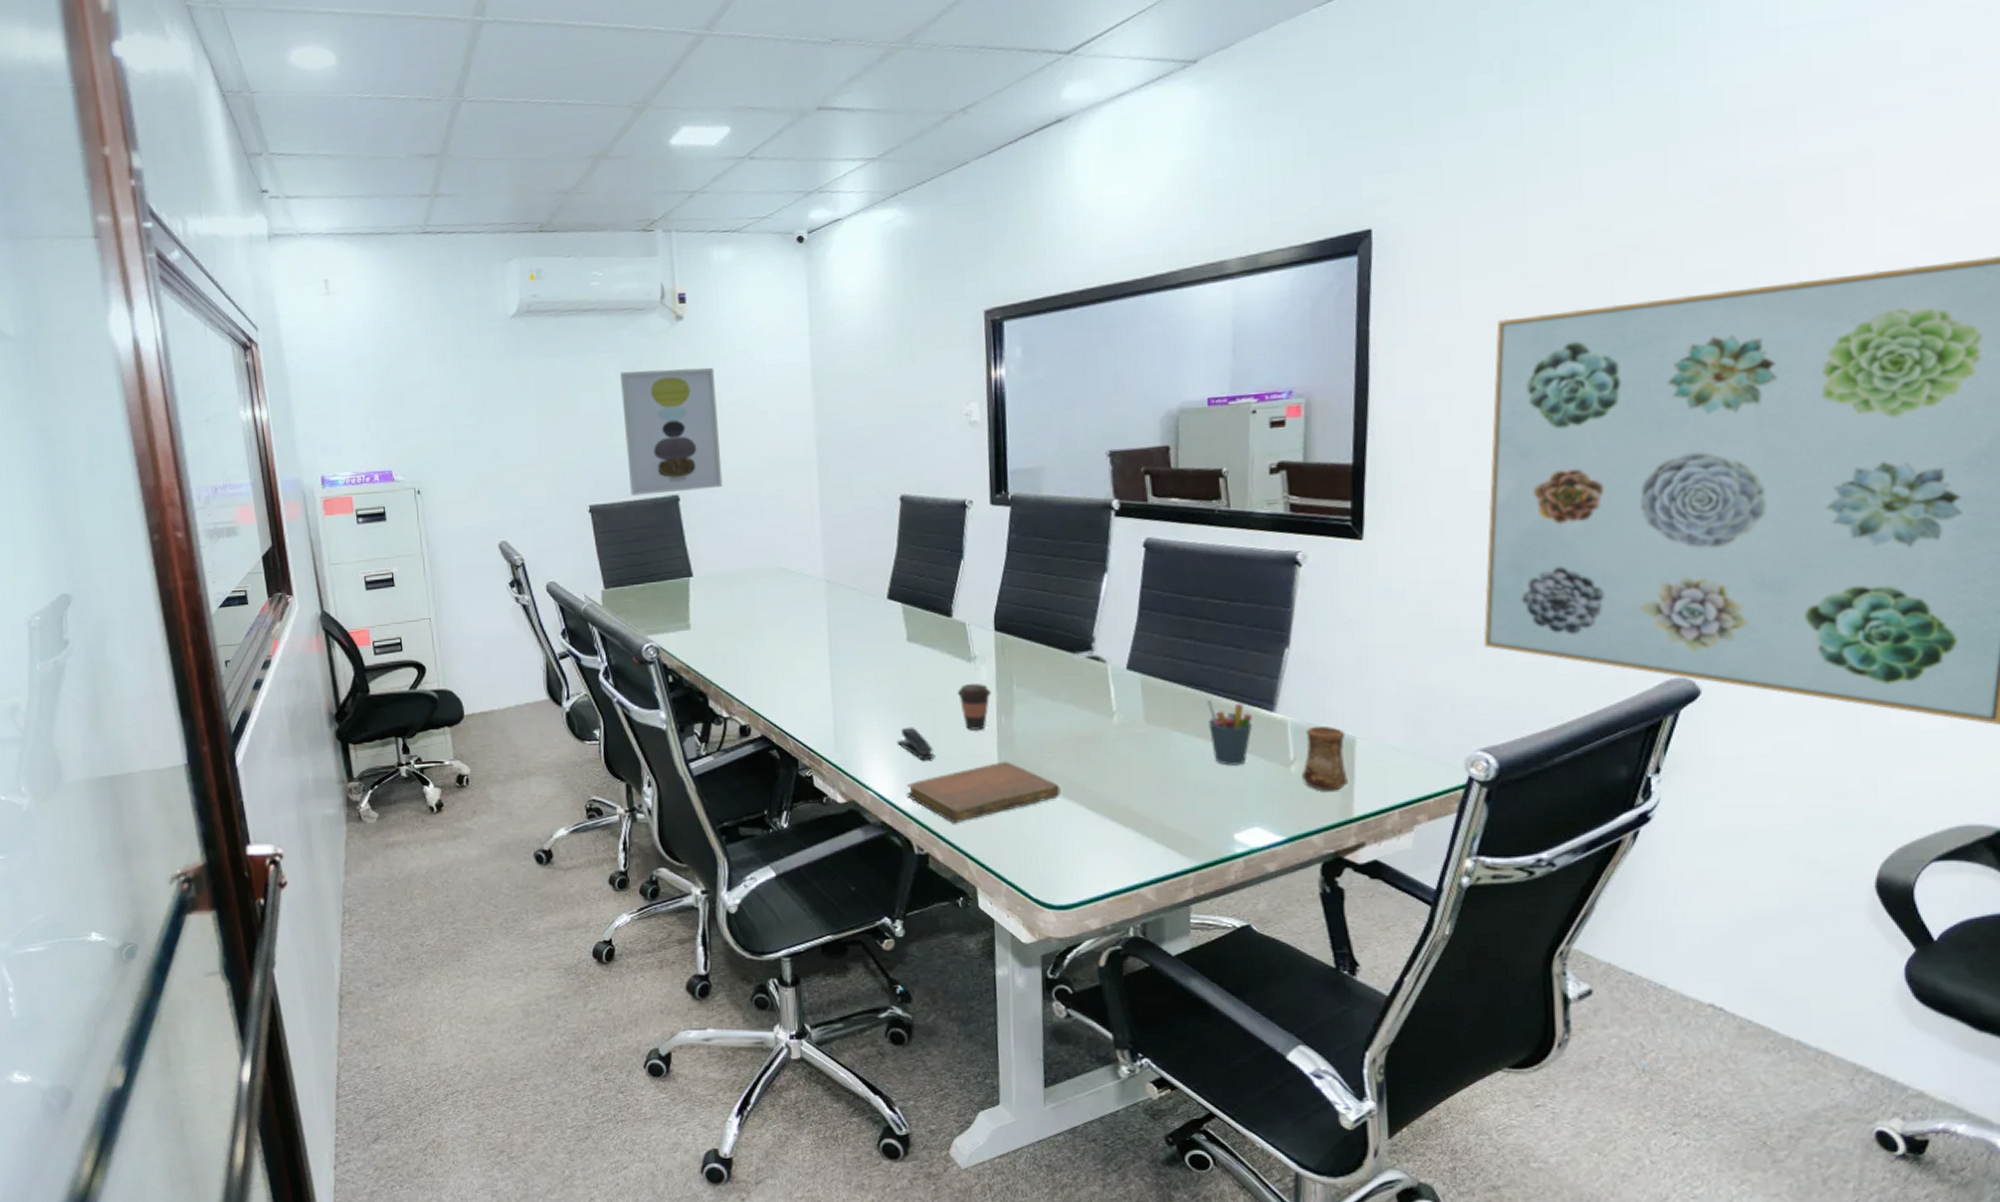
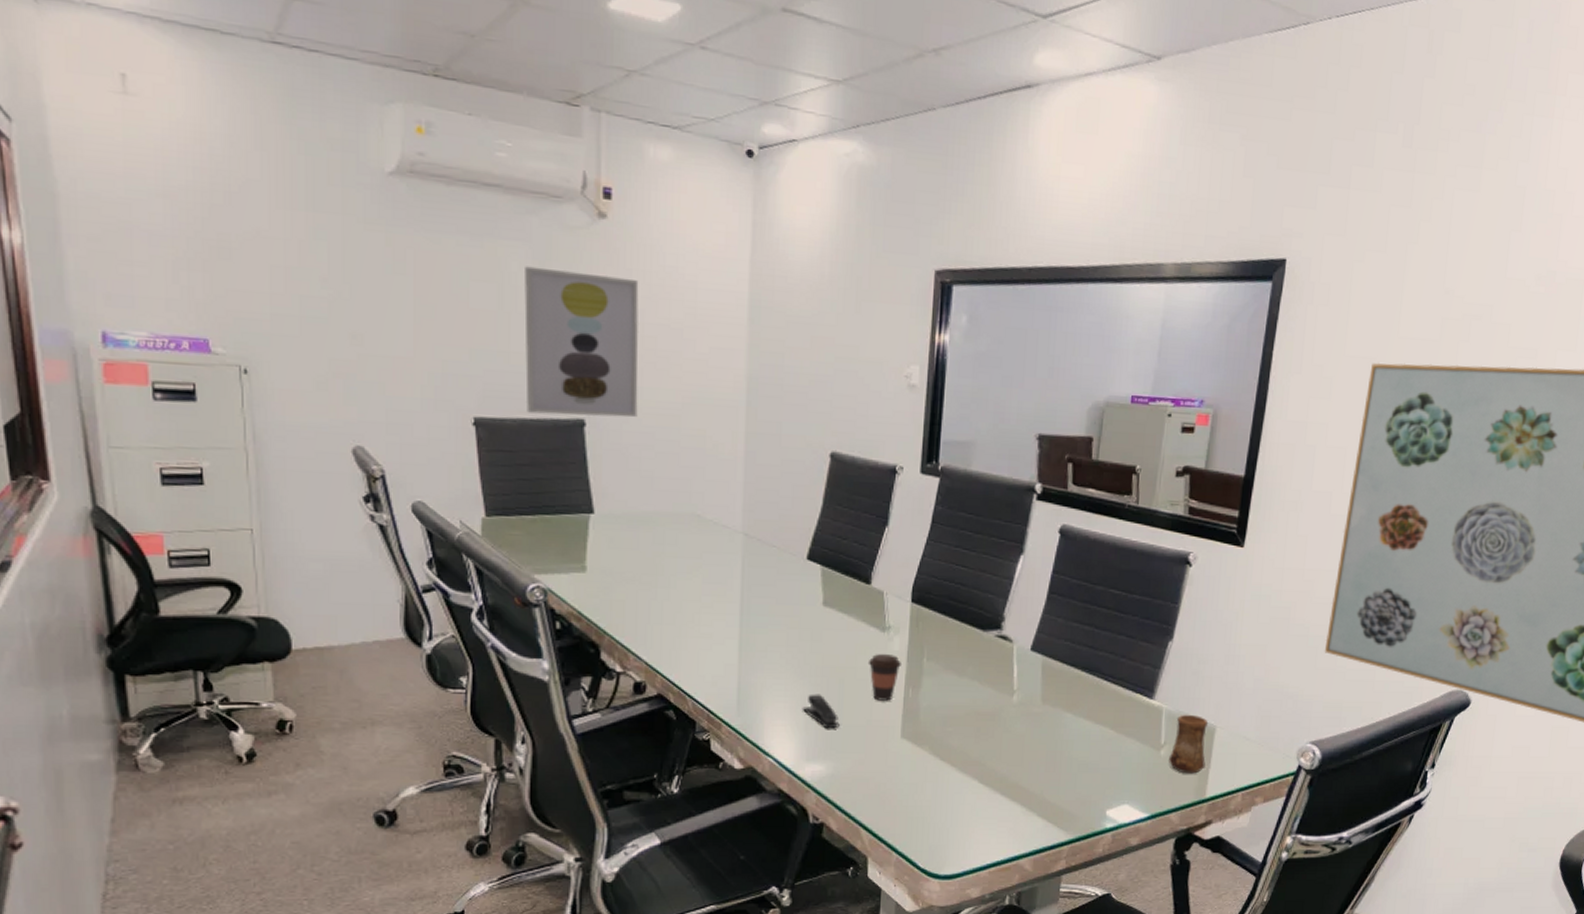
notebook: present [906,761,1061,824] -> none [807,733,958,794]
pen holder: present [1206,699,1253,766] -> none [1096,684,1135,747]

